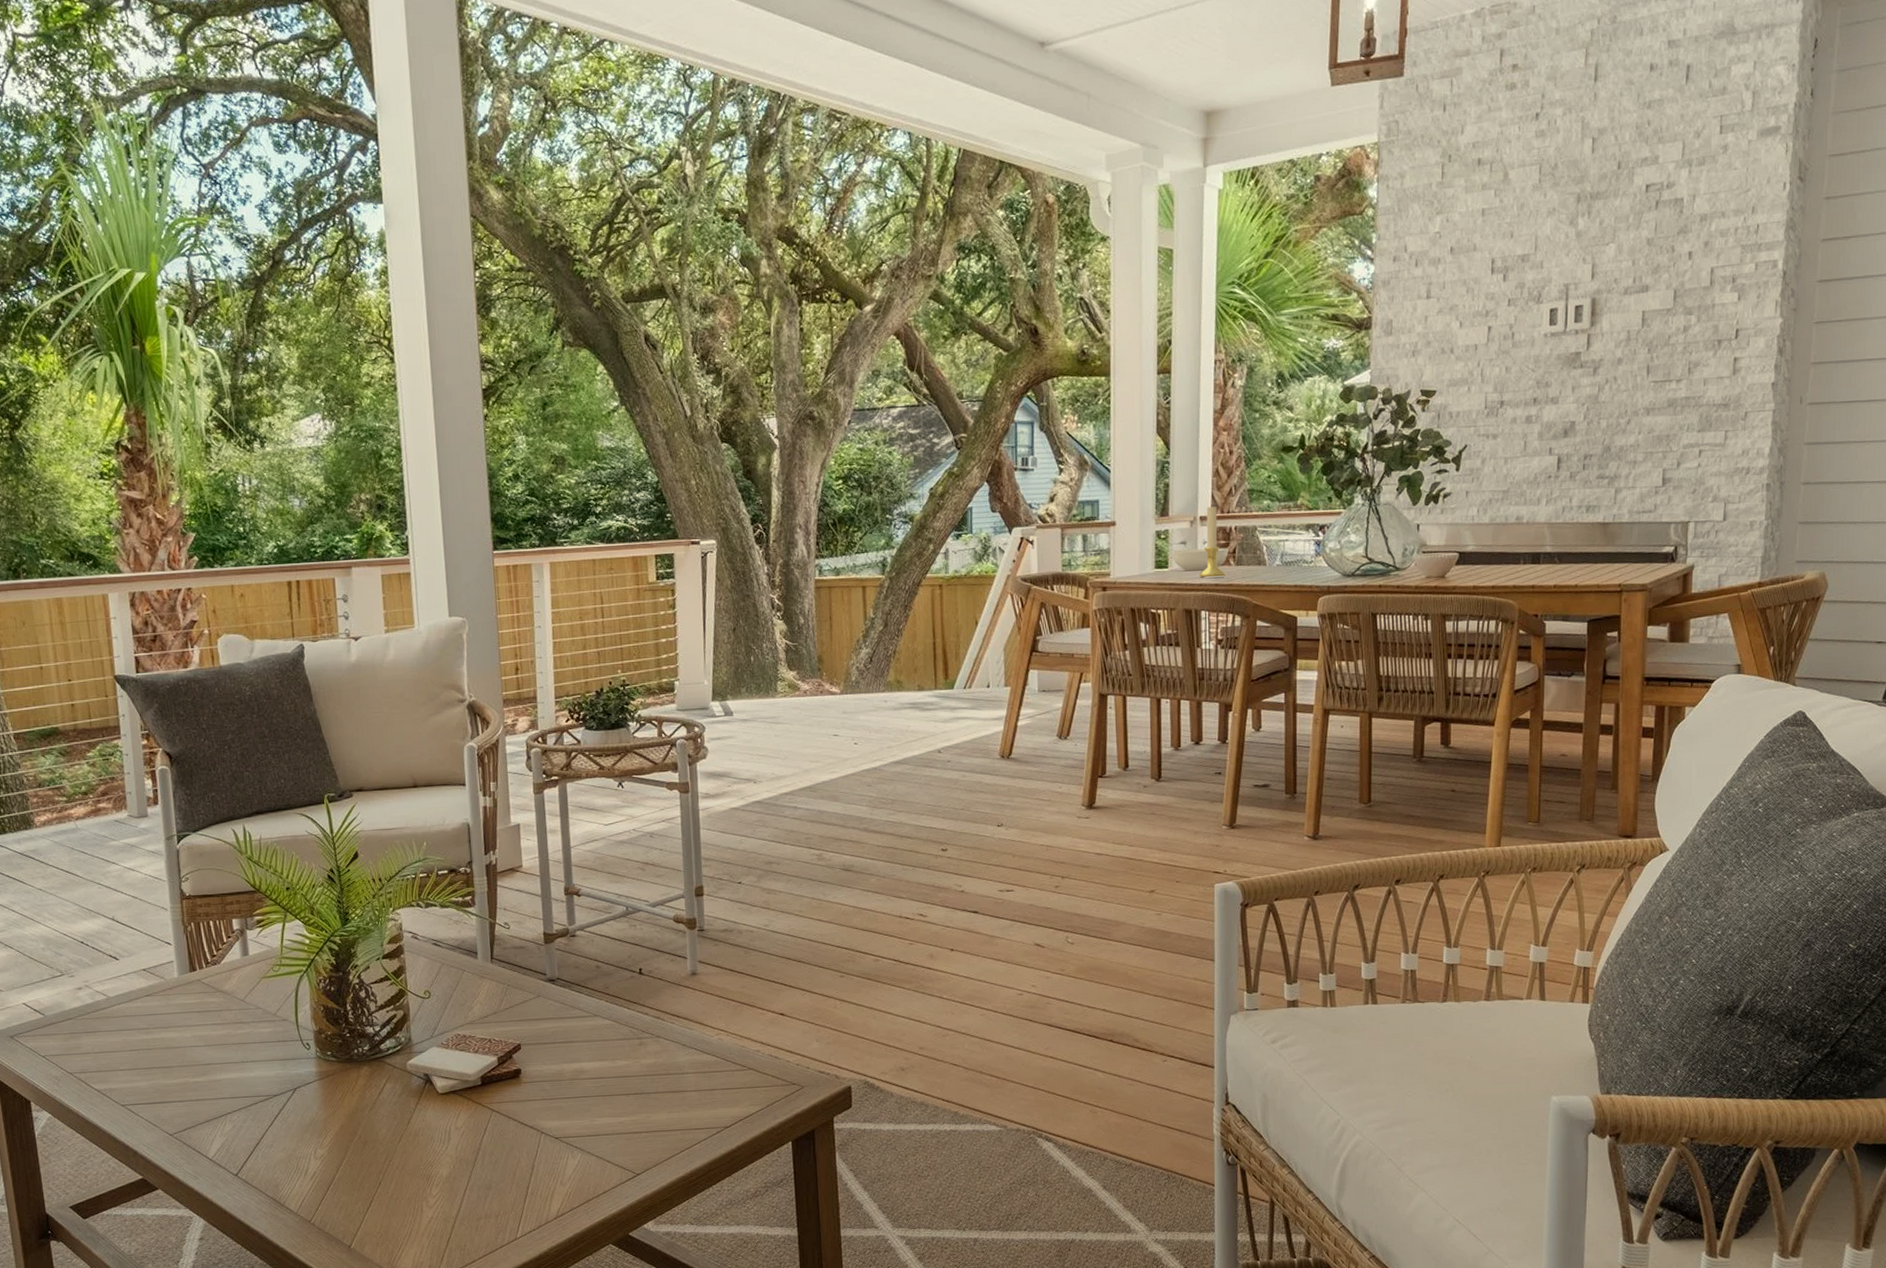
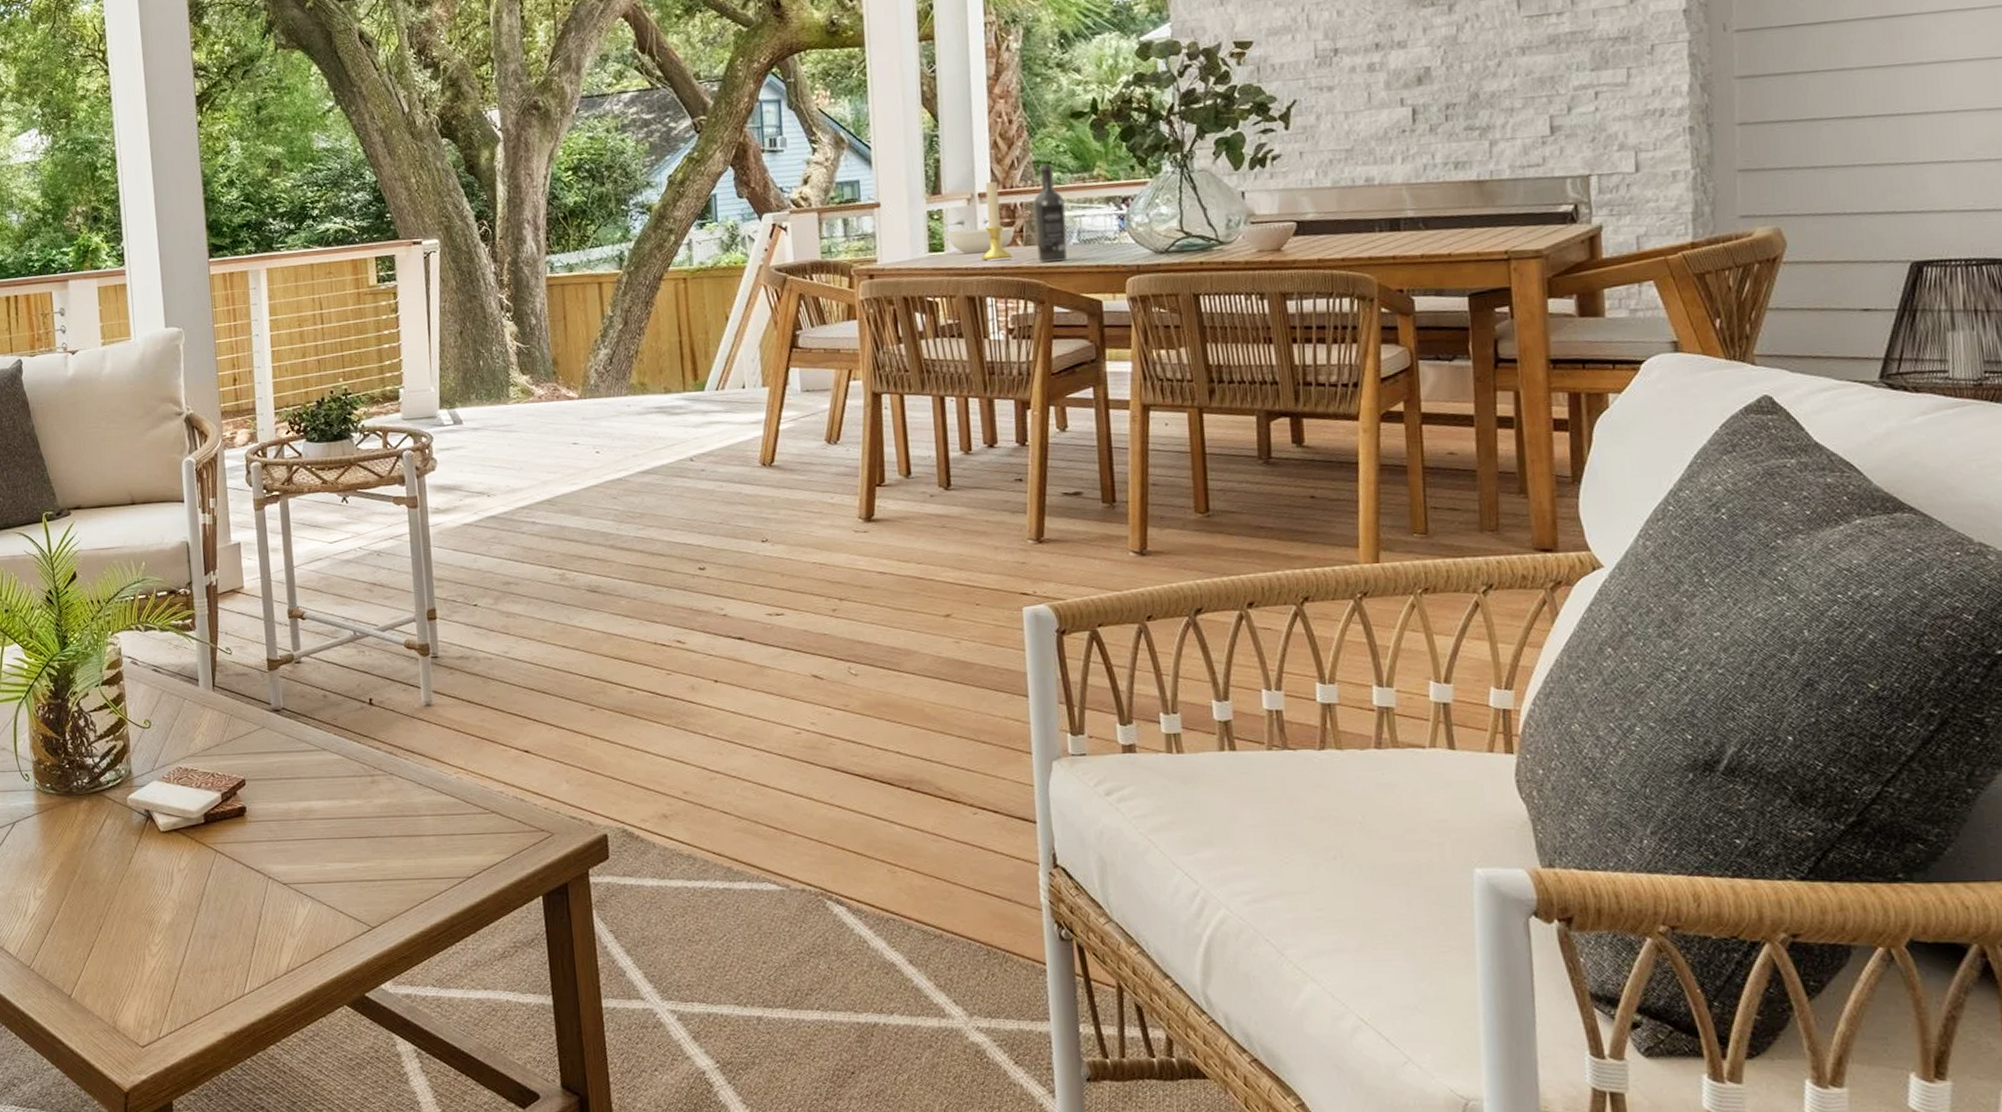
wine bottle: none [1245,493,1272,581] -> present [1033,164,1068,263]

